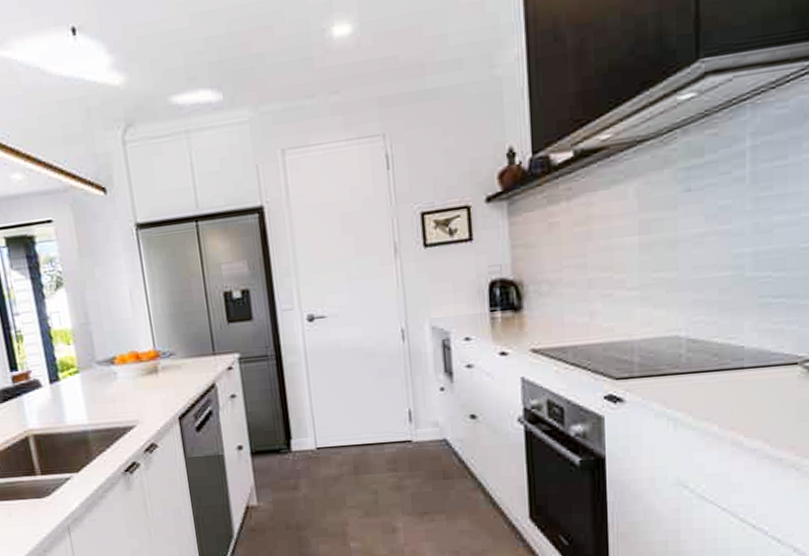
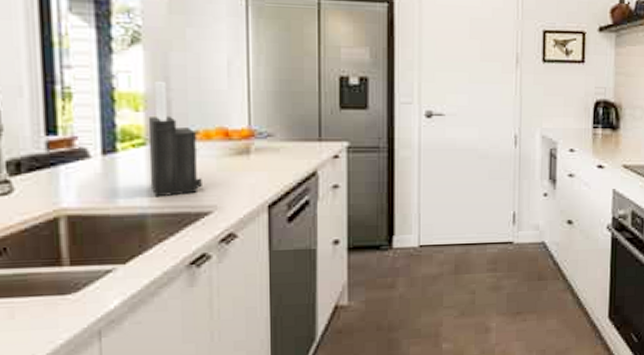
knife block: none [77,316,125,416] -> present [148,80,202,198]

